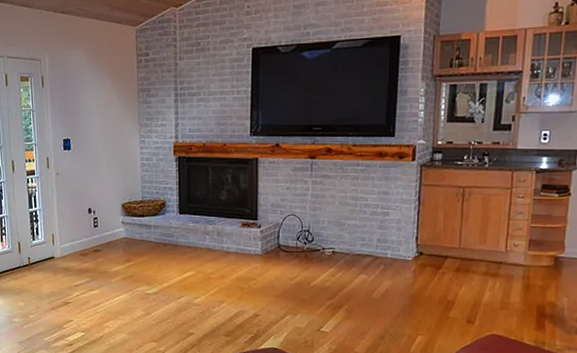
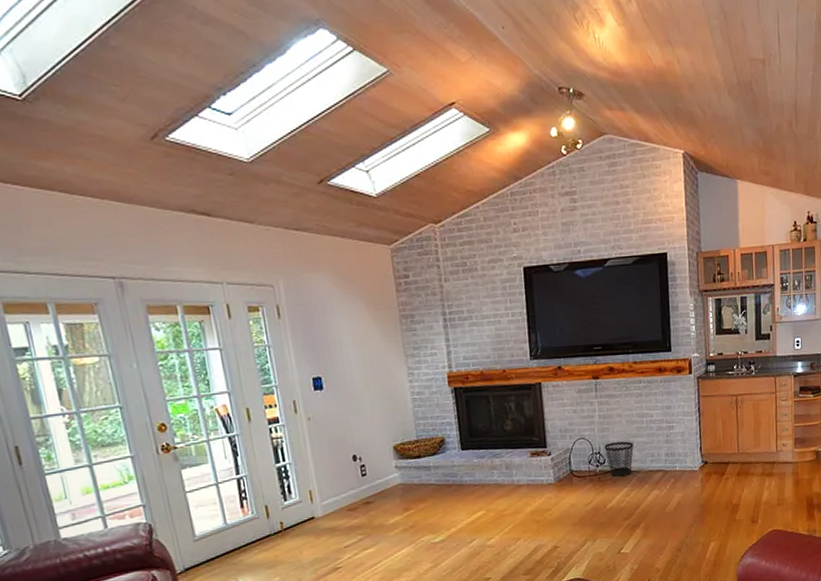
wastebasket: none [314,222,344,257] -> present [604,441,634,477]

